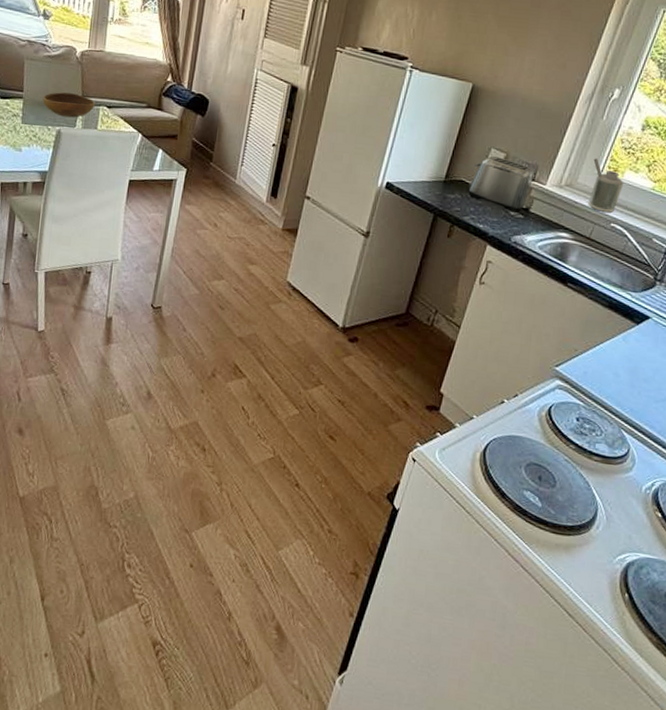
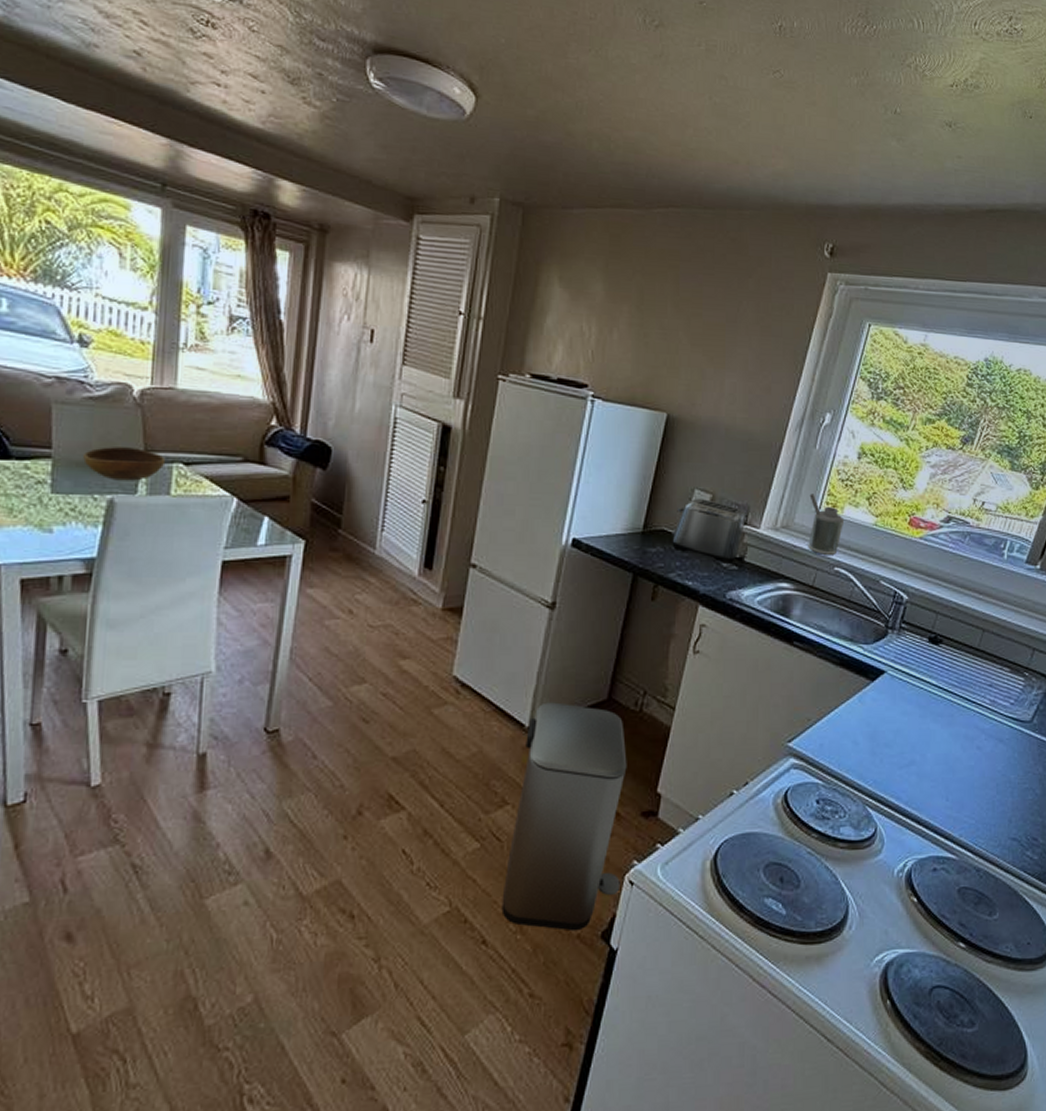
pedal bin: none [312,309,418,490] -> present [501,702,627,931]

